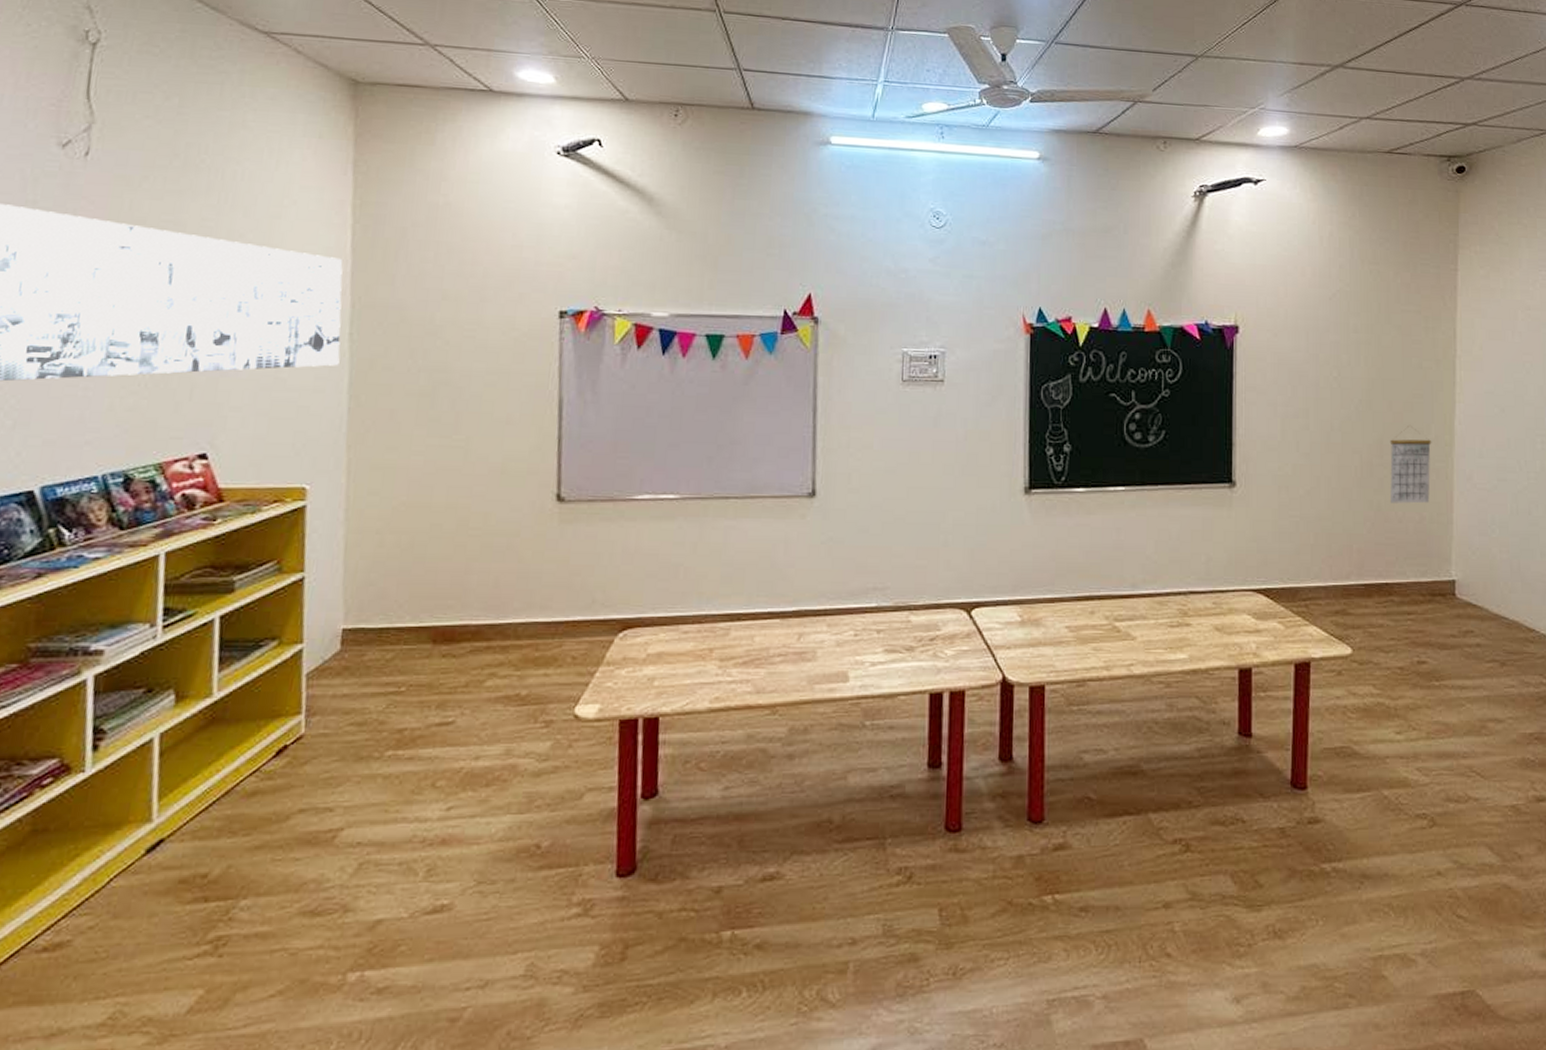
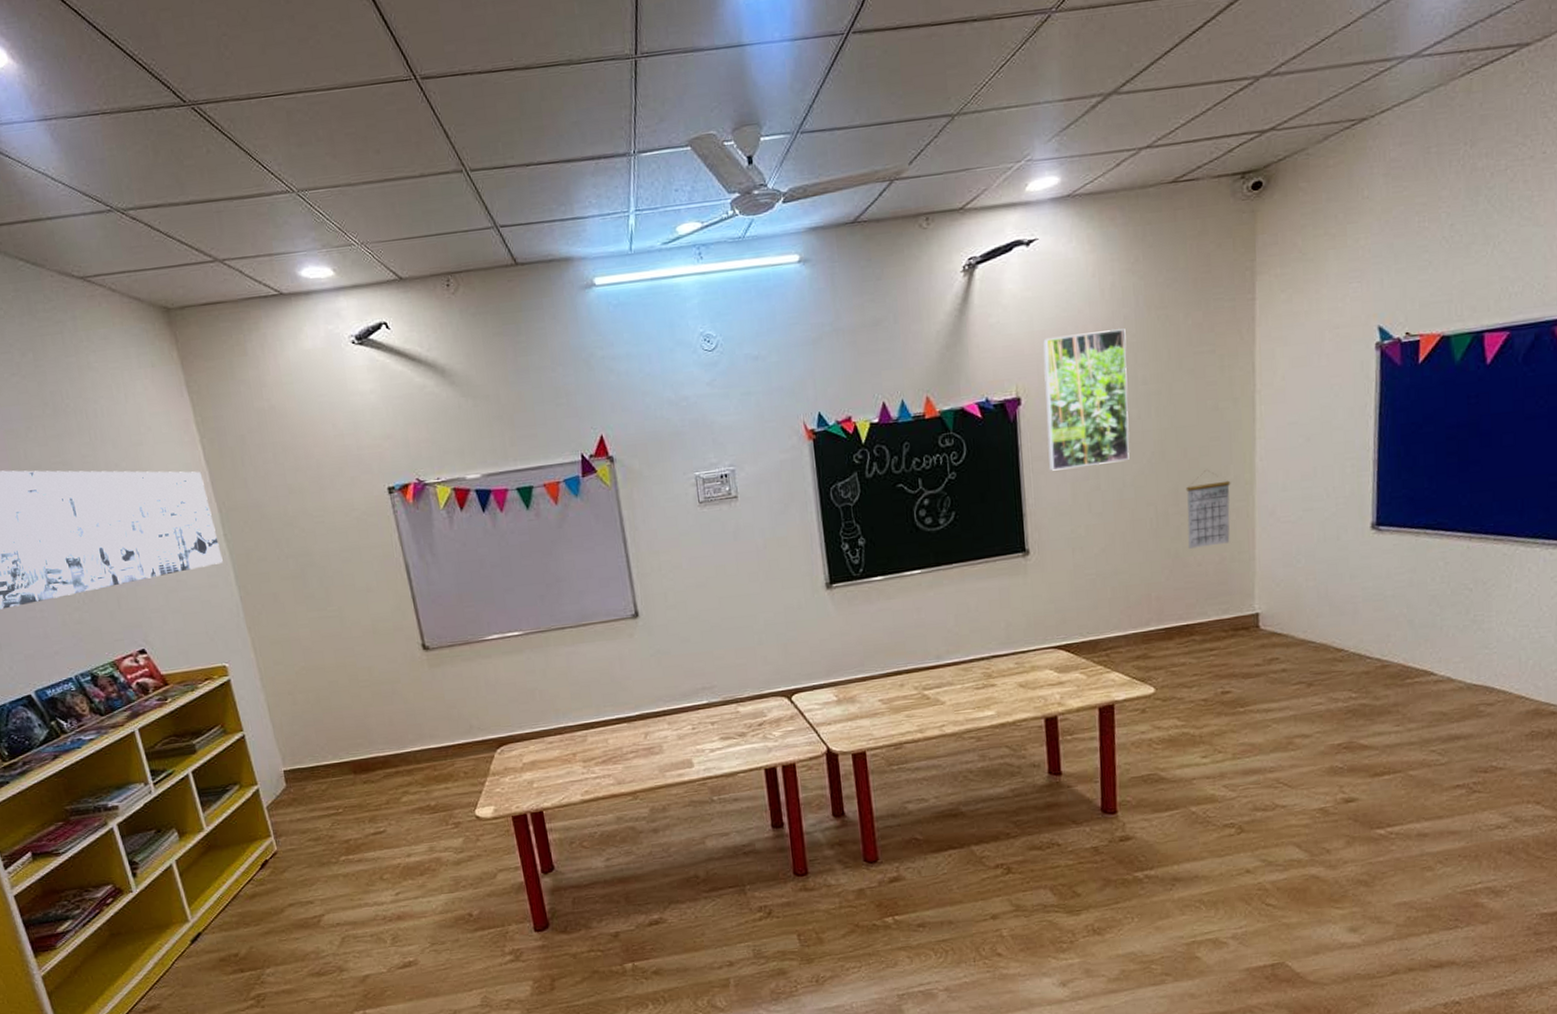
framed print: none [1261,273,1341,405] -> present [1043,328,1129,471]

